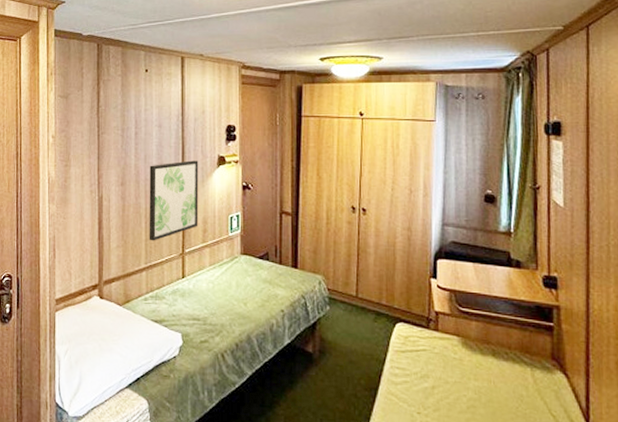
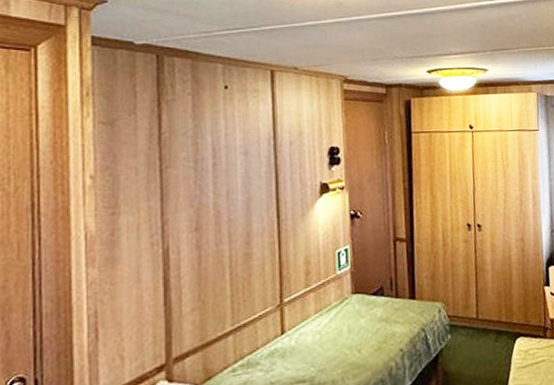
wall art: present [149,160,199,241] -> none [233,190,300,296]

